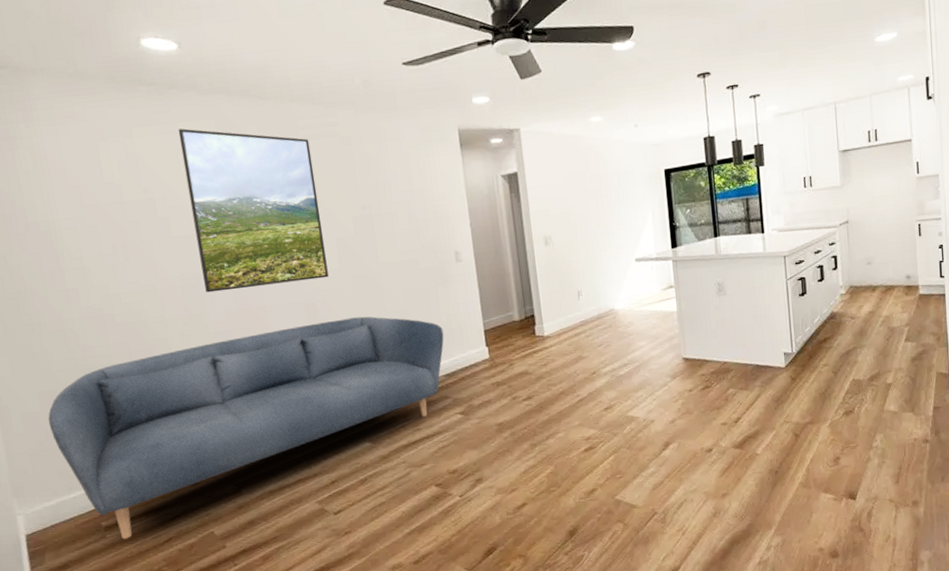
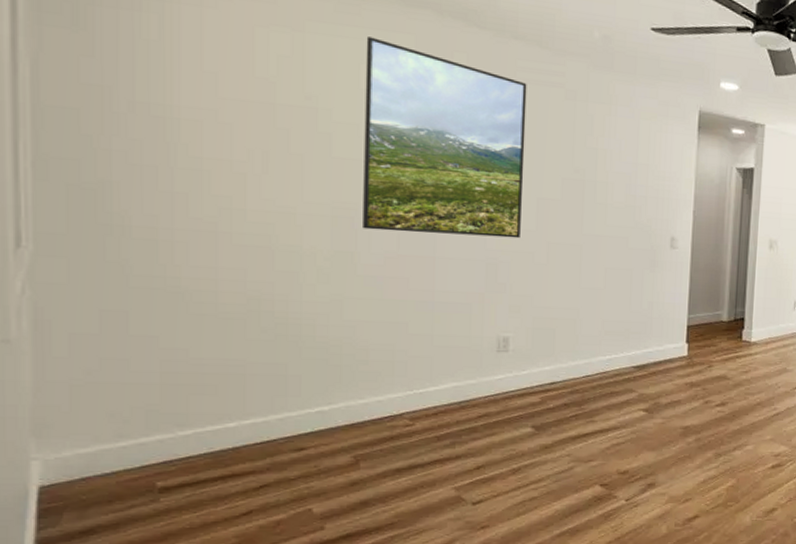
sofa: present [48,316,444,540] -> none [107,286,642,506]

